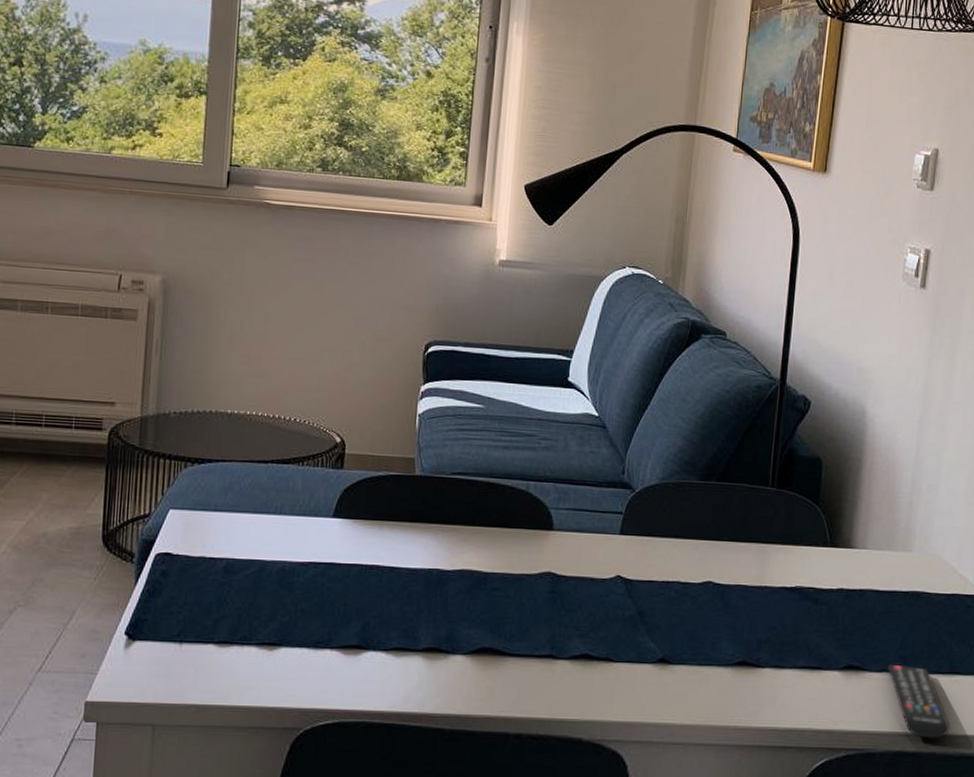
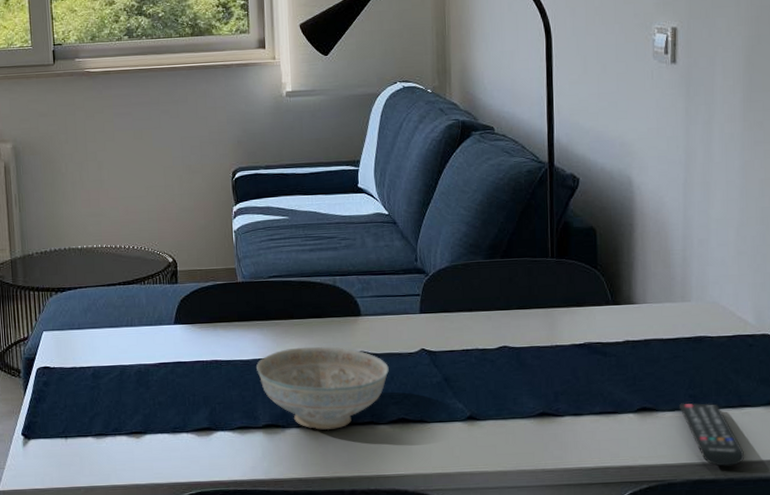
decorative bowl: none [424,559,578,660] -> present [256,346,389,430]

